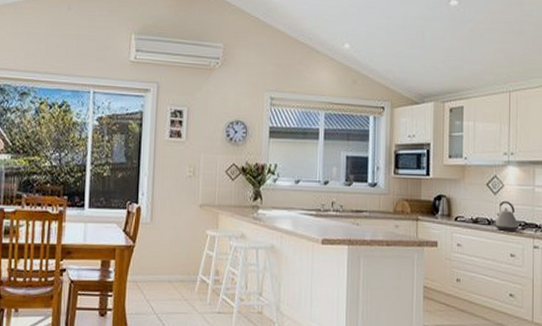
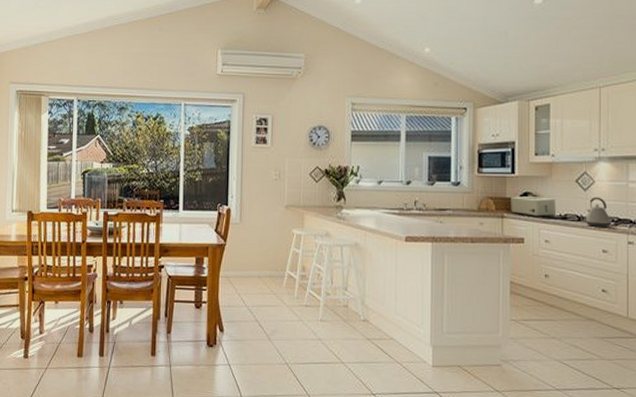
toaster: none [425,199,468,221] -> present [511,196,556,218]

